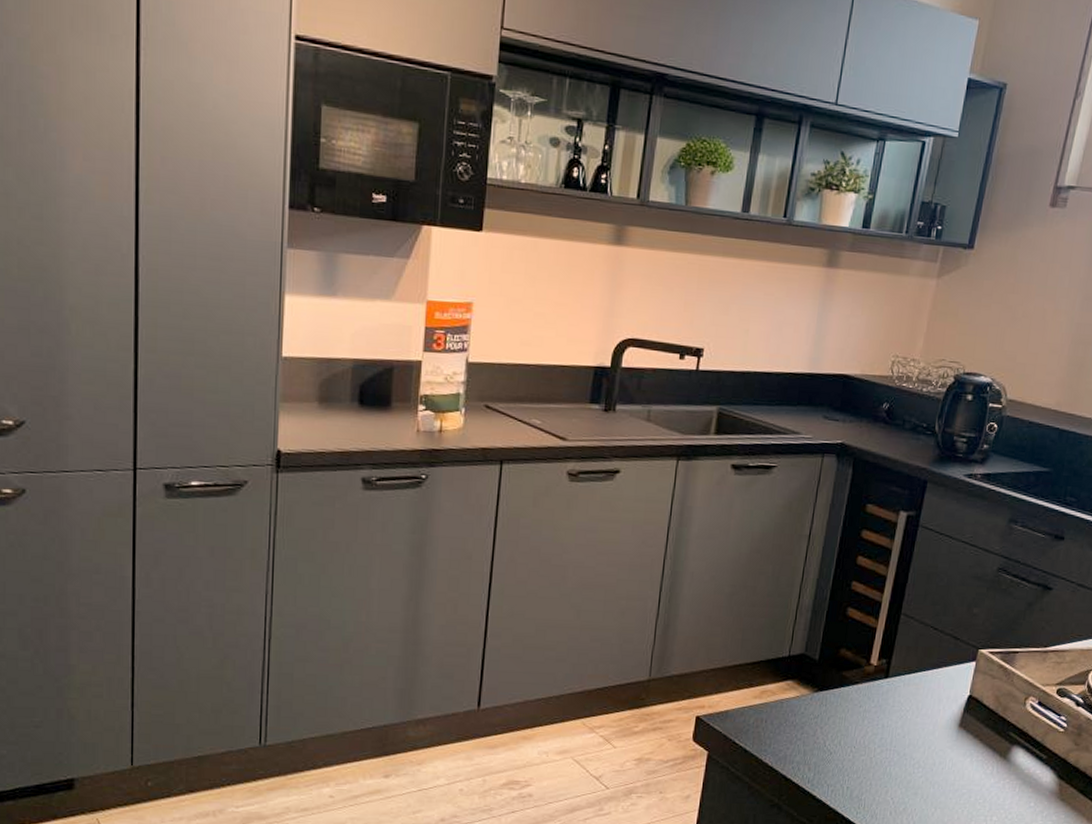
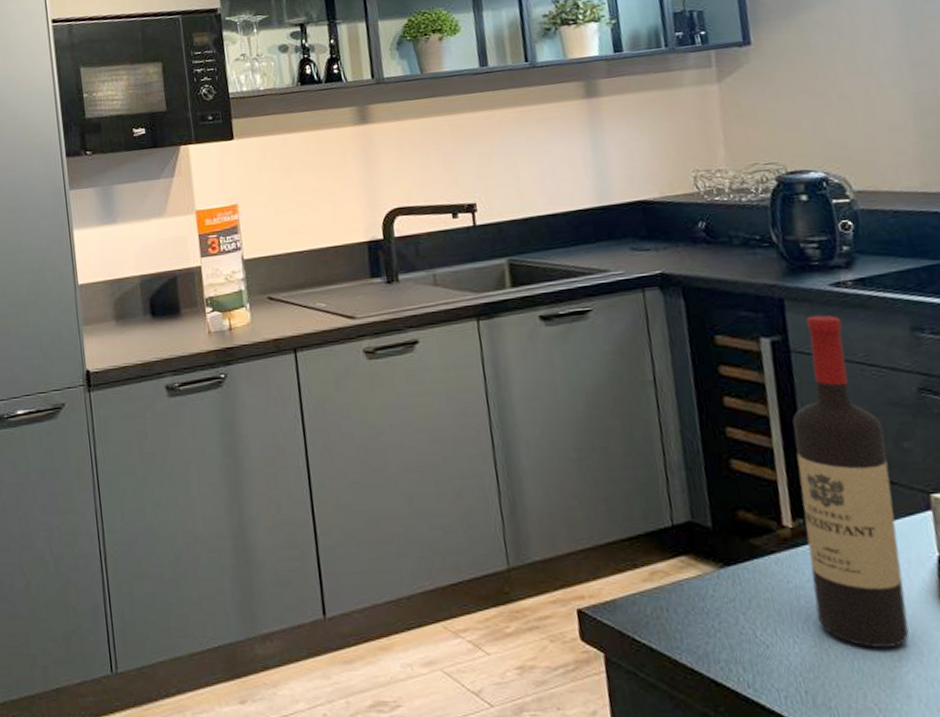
wine bottle: none [873,498,965,759] -> present [792,315,909,648]

